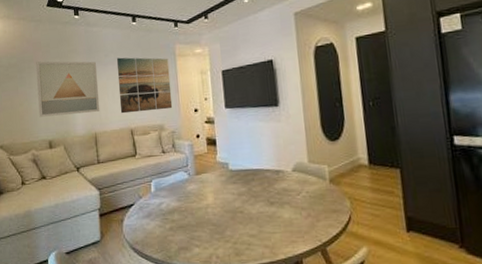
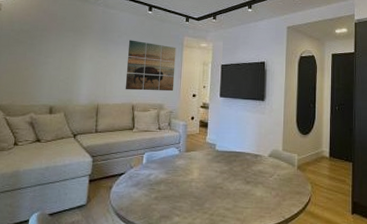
wall art: present [36,61,100,117] -> none [44,31,109,85]

